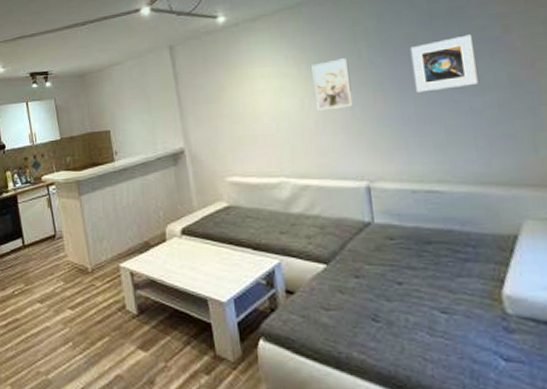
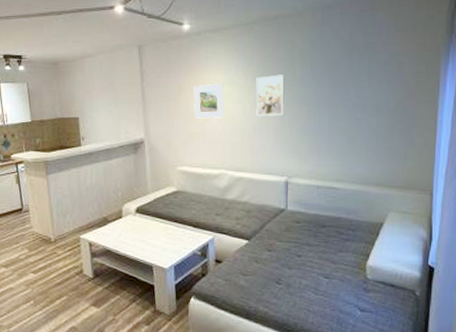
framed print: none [236,77,277,120] -> present [193,83,224,119]
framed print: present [410,34,478,93] -> none [331,66,377,109]

